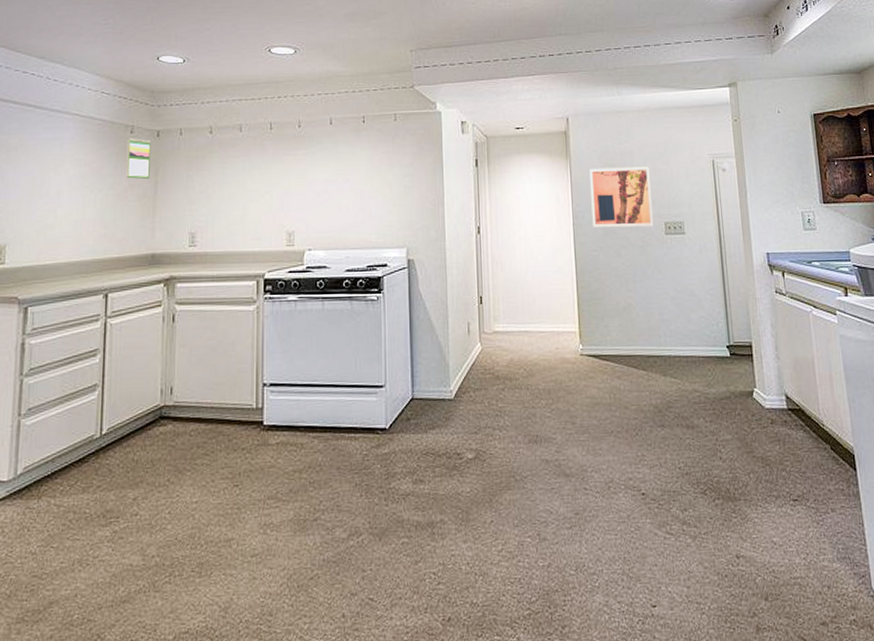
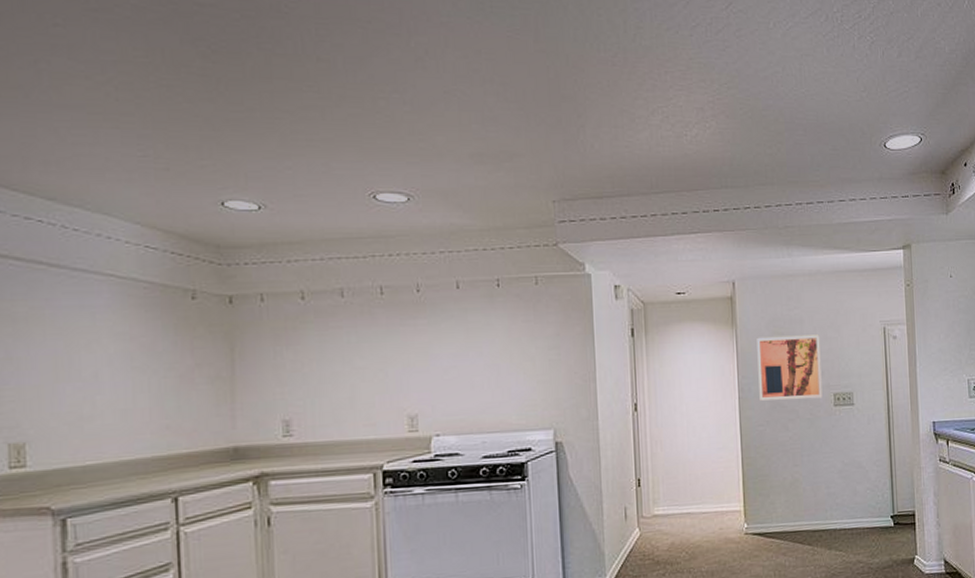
calendar: present [126,138,151,179] -> none [188,305,223,357]

